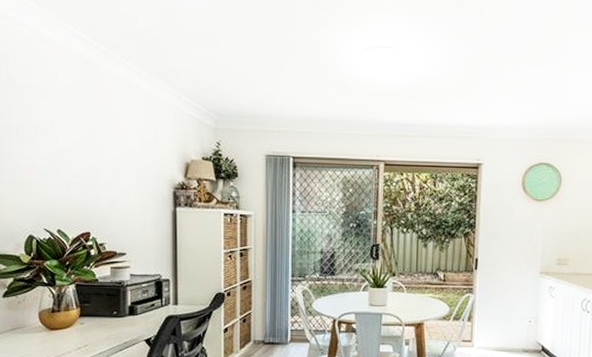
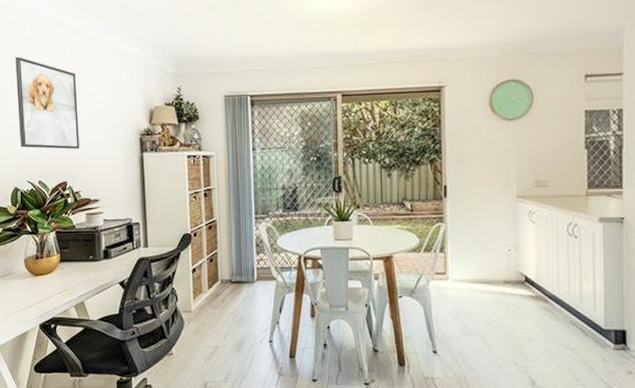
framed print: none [34,92,106,198] -> present [15,56,80,149]

